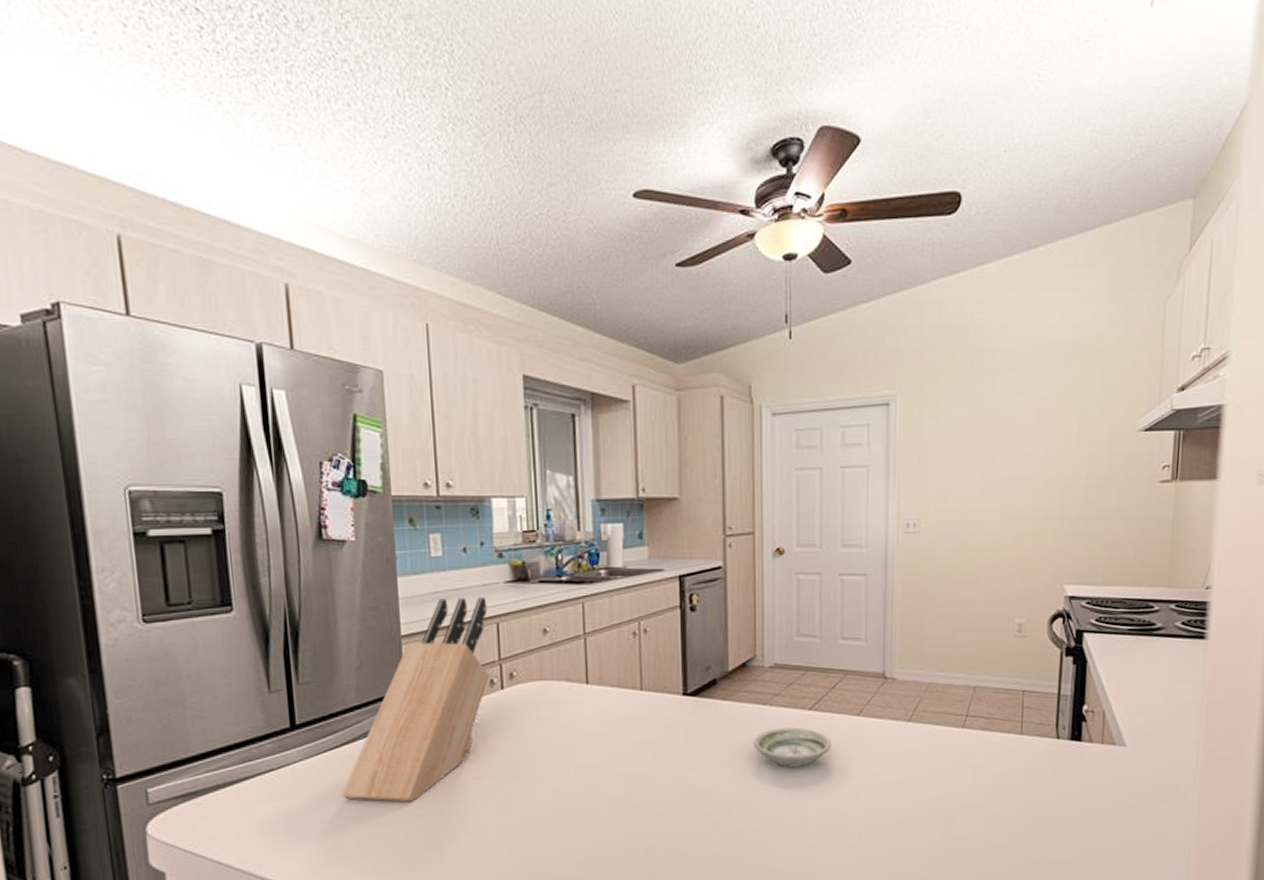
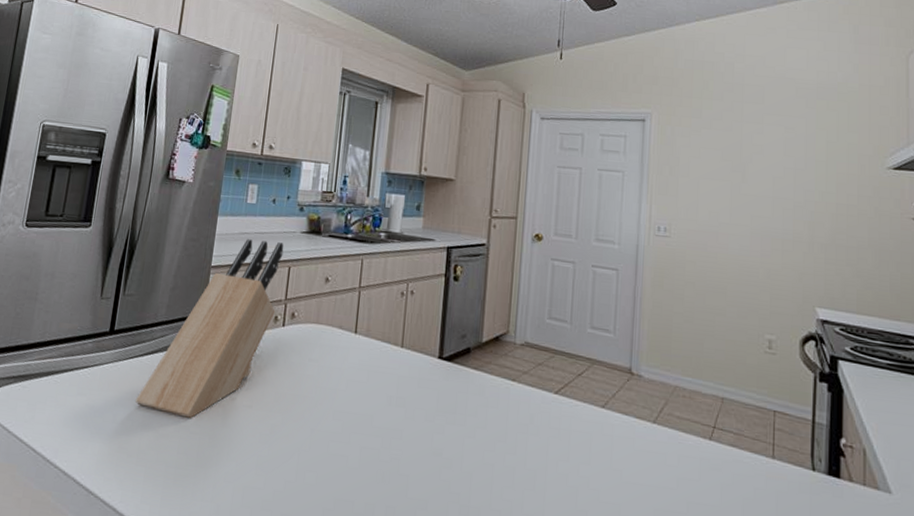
saucer: present [753,727,832,767] -> none [499,406,575,451]

